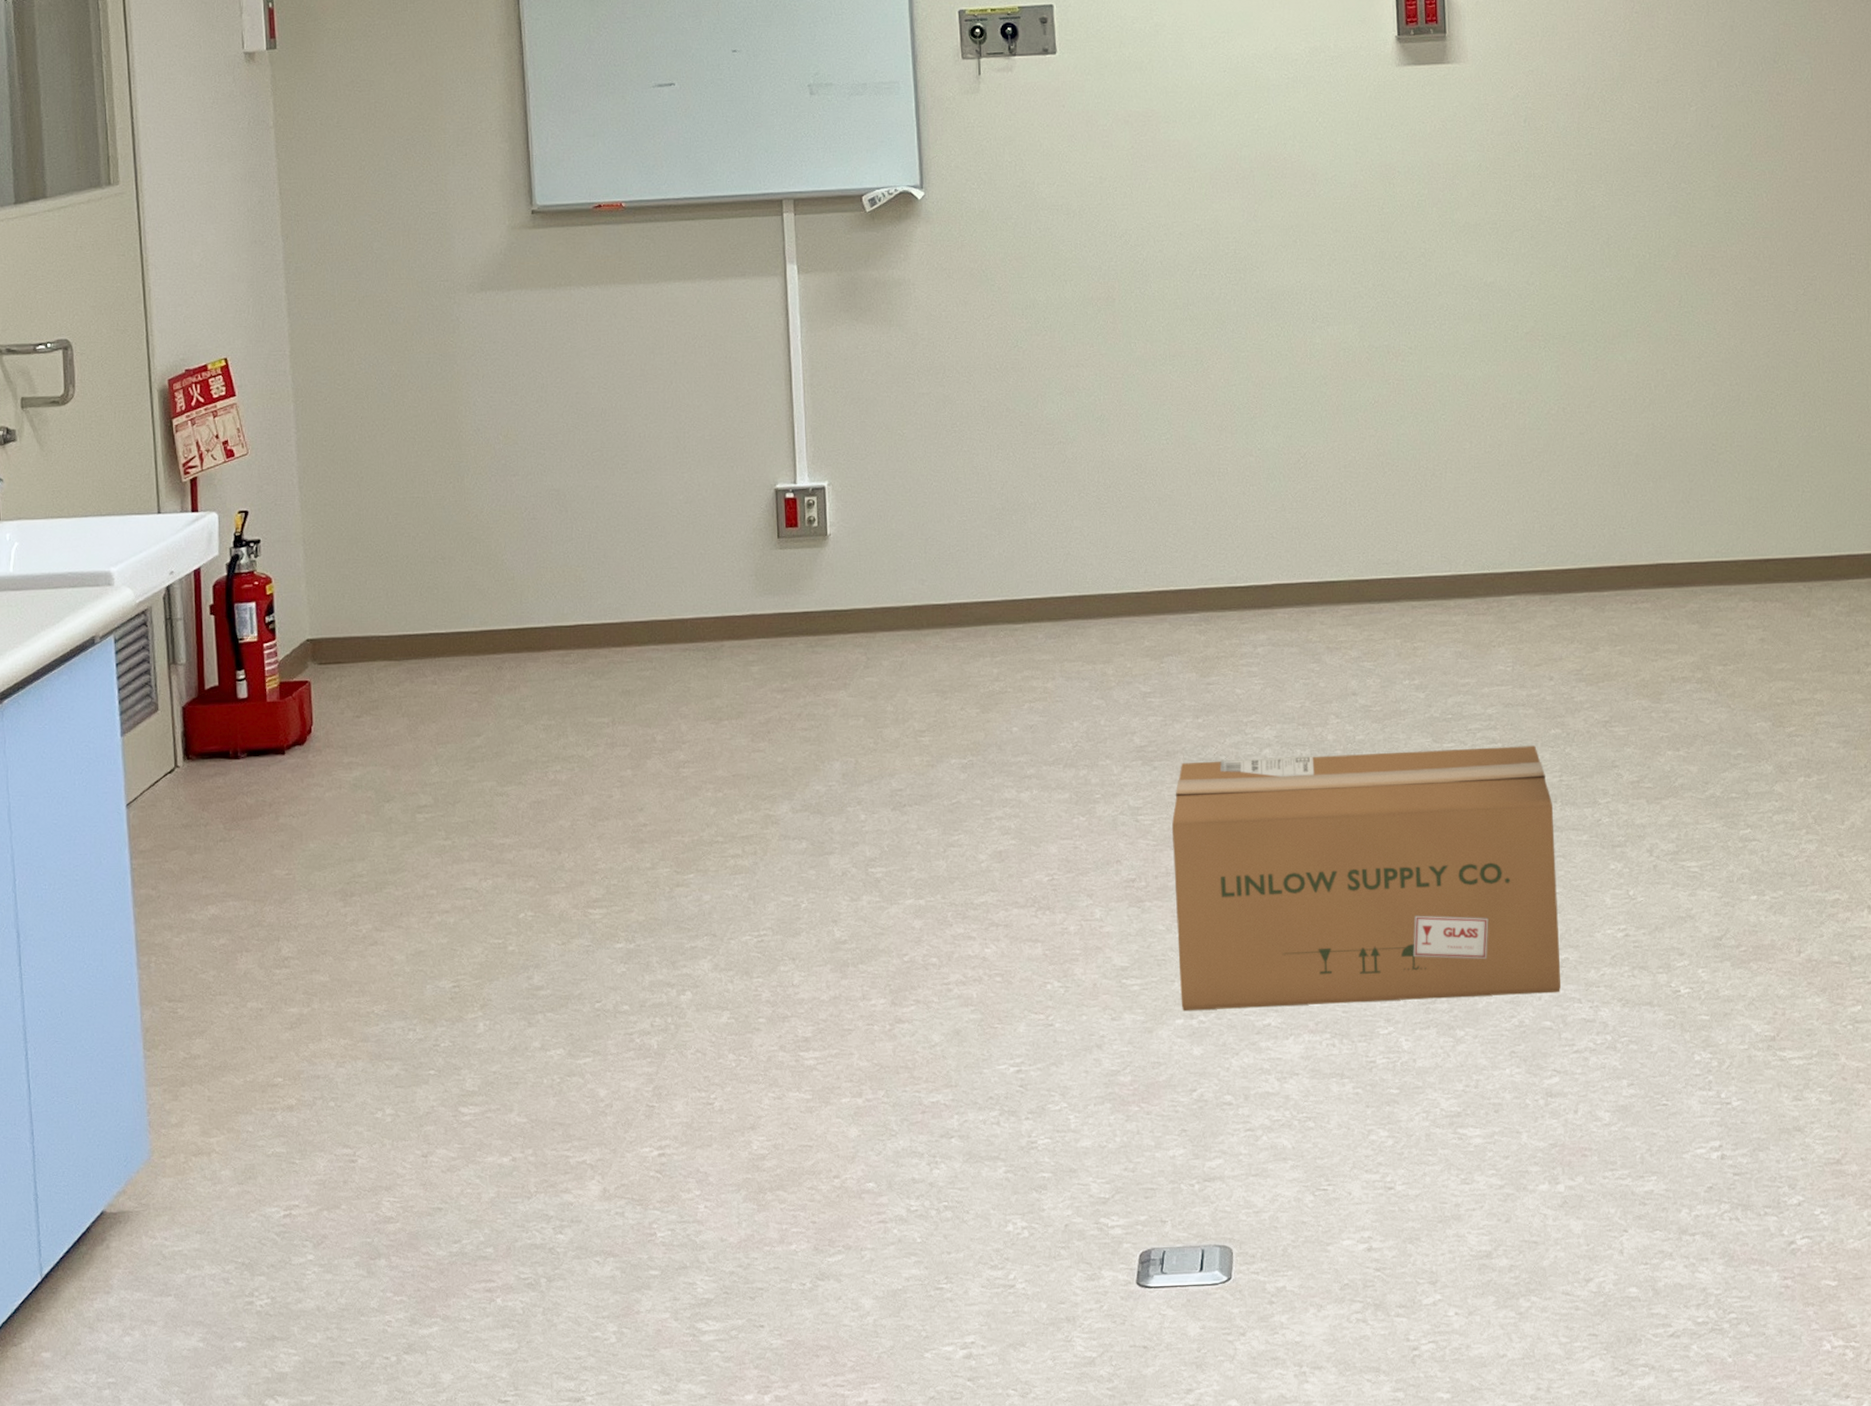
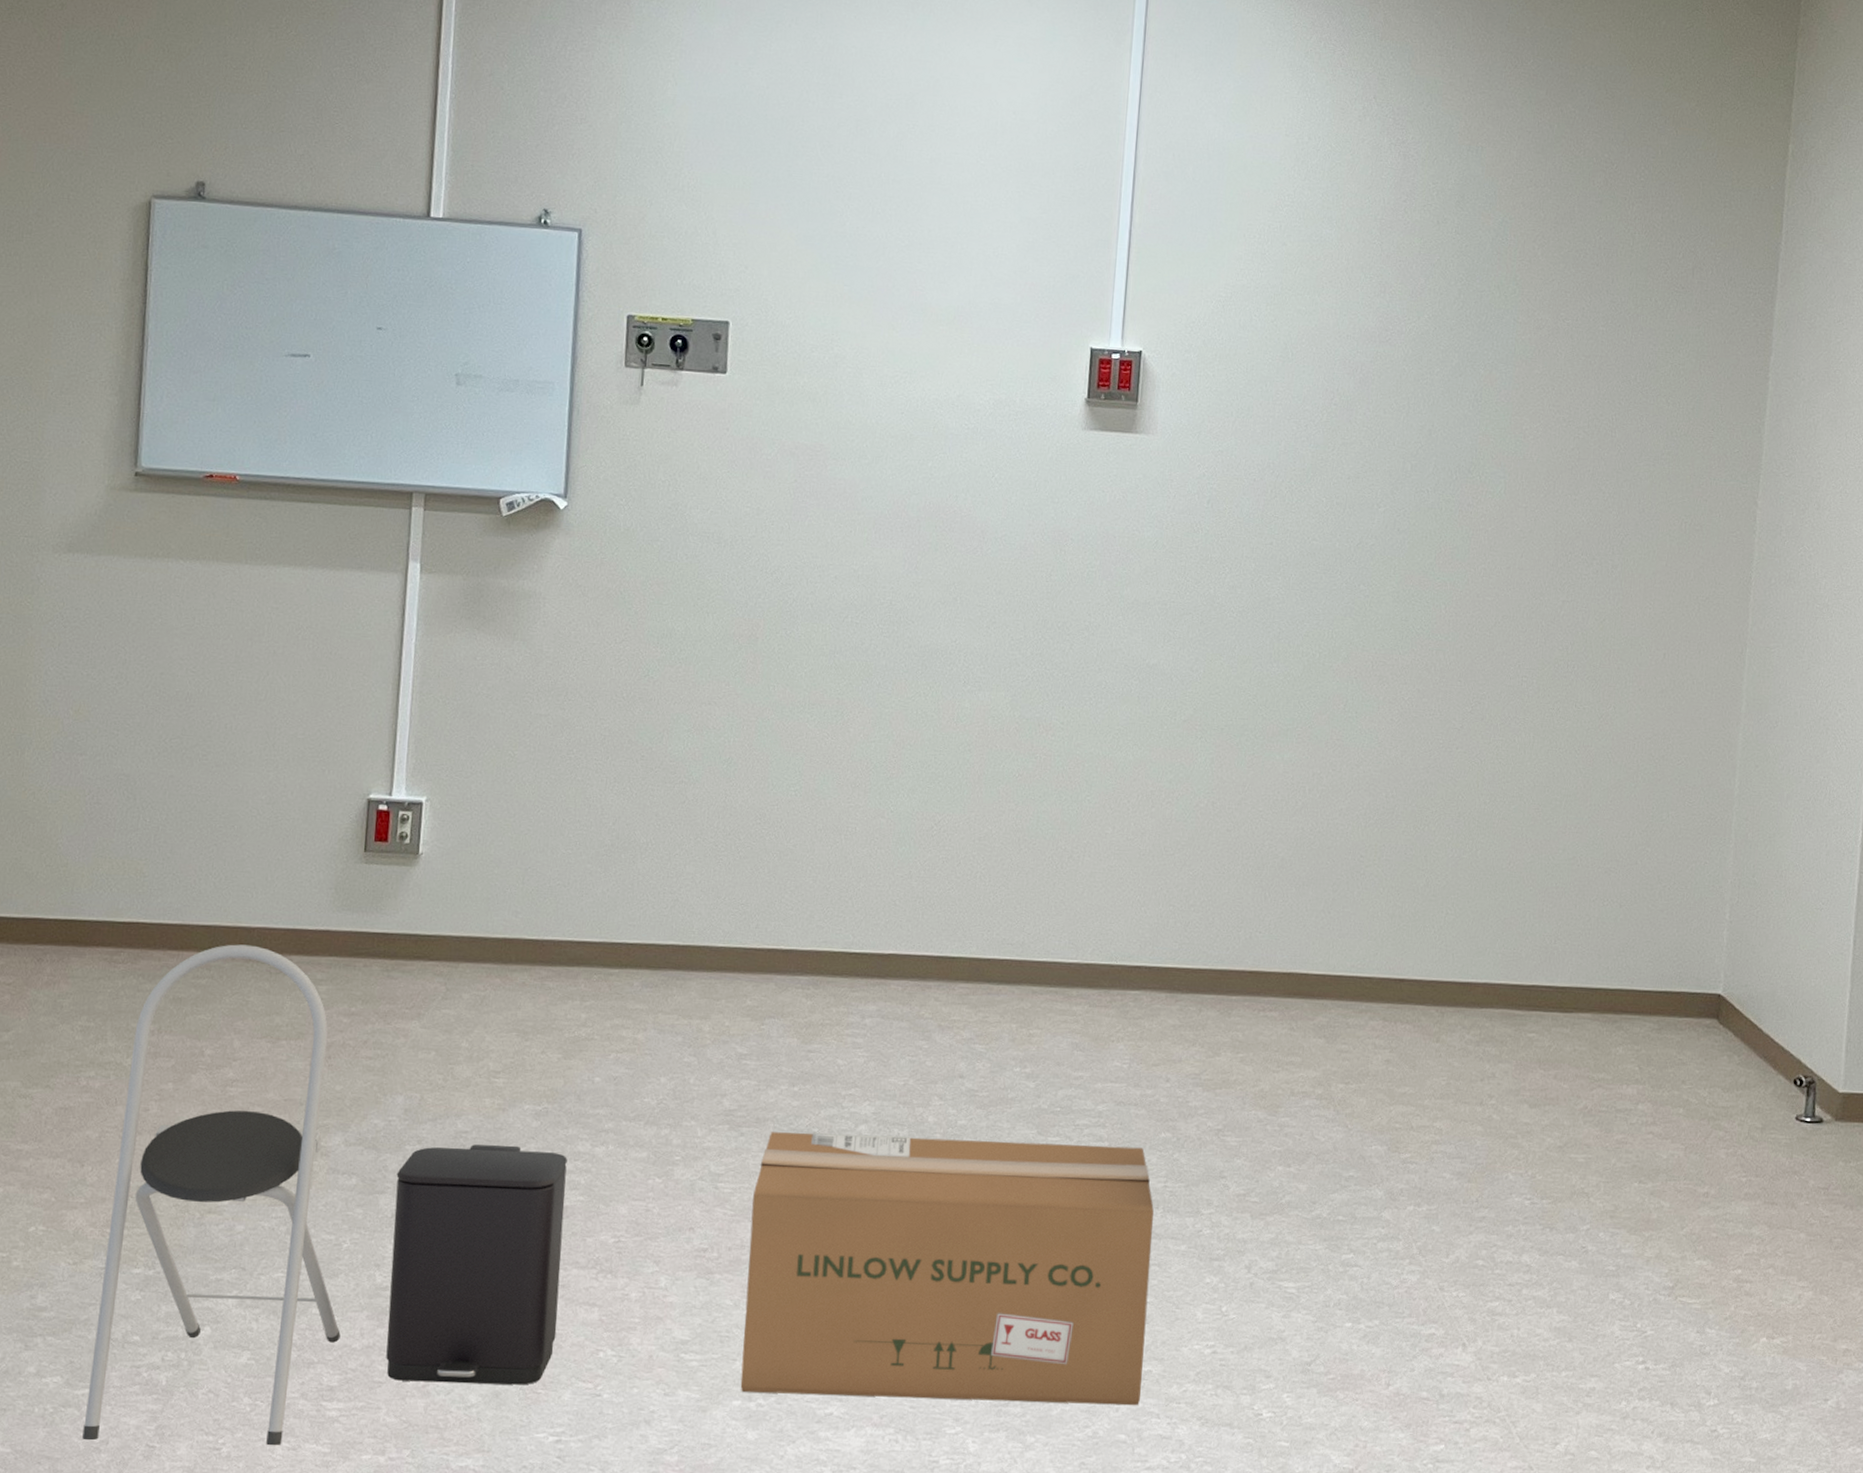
step stool: none [588,635,809,1106] -> present [82,944,341,1446]
pedal bin: none [842,798,1006,1027] -> present [386,1144,567,1385]

